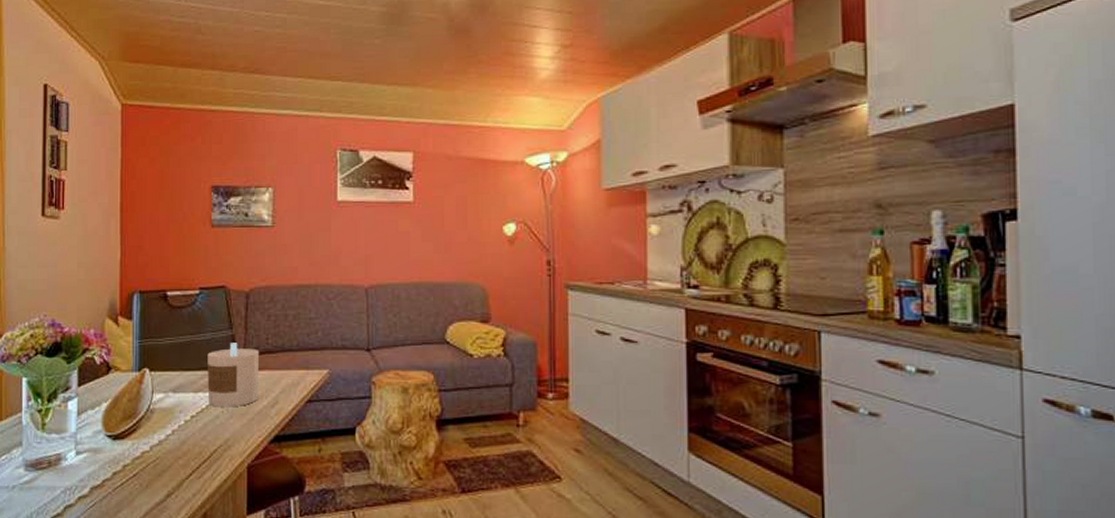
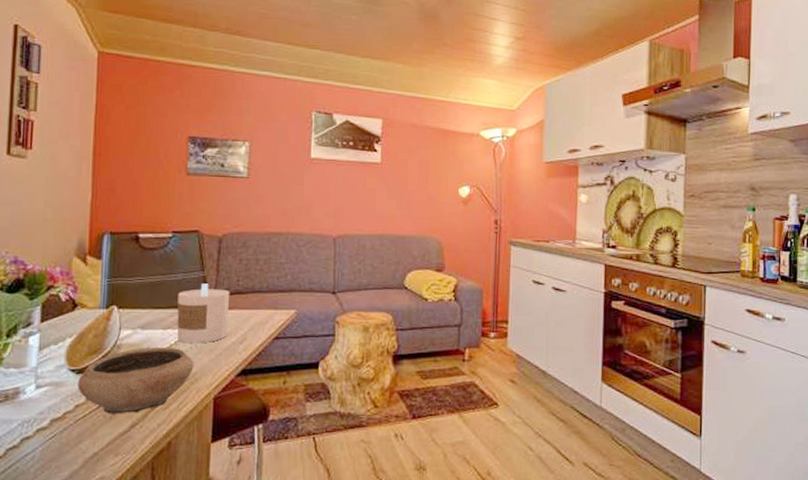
ceramic bowl: none [114,412,226,483] -> present [77,347,194,414]

